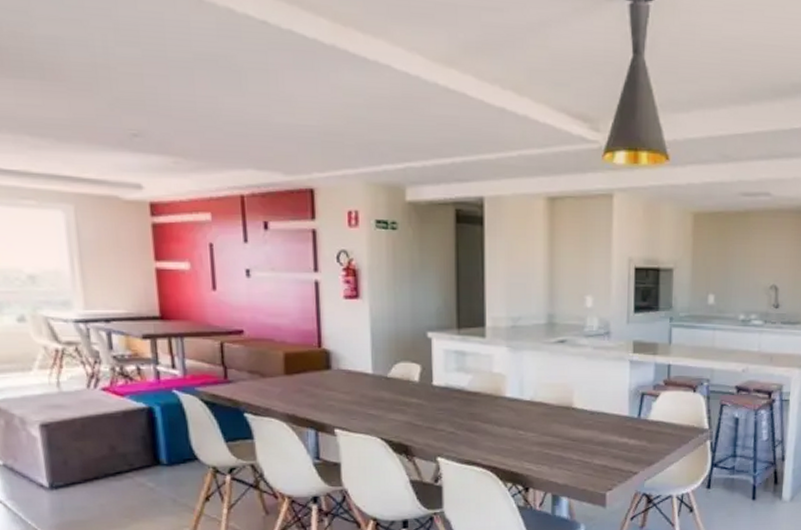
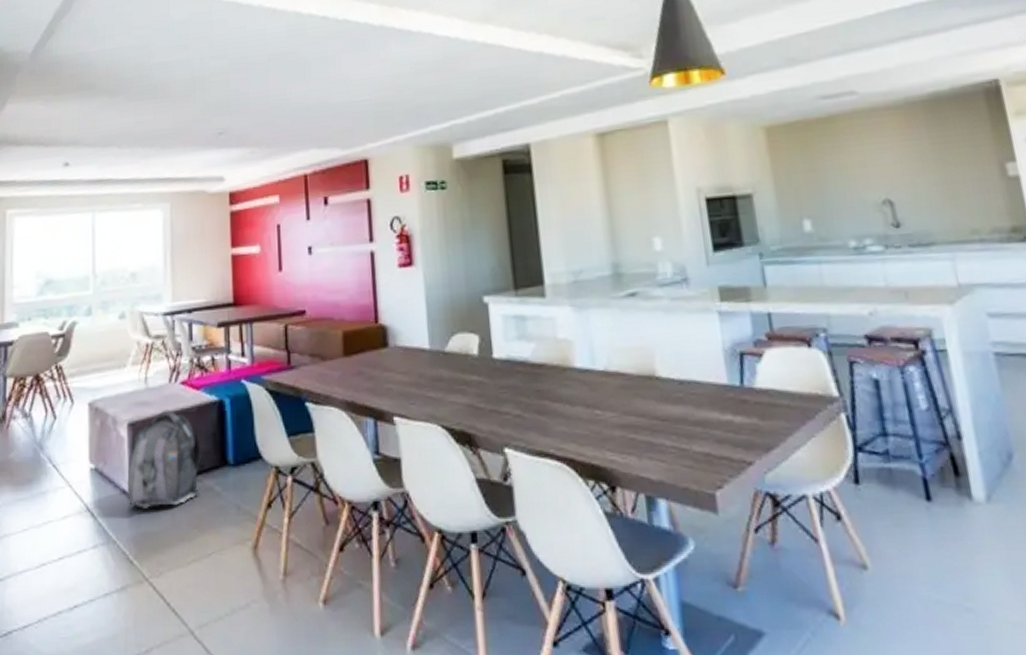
backpack: none [44,413,131,501] -> present [127,410,201,509]

